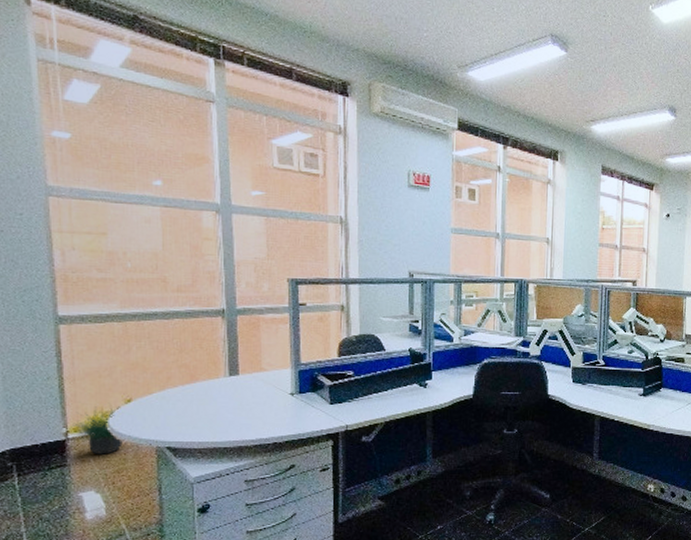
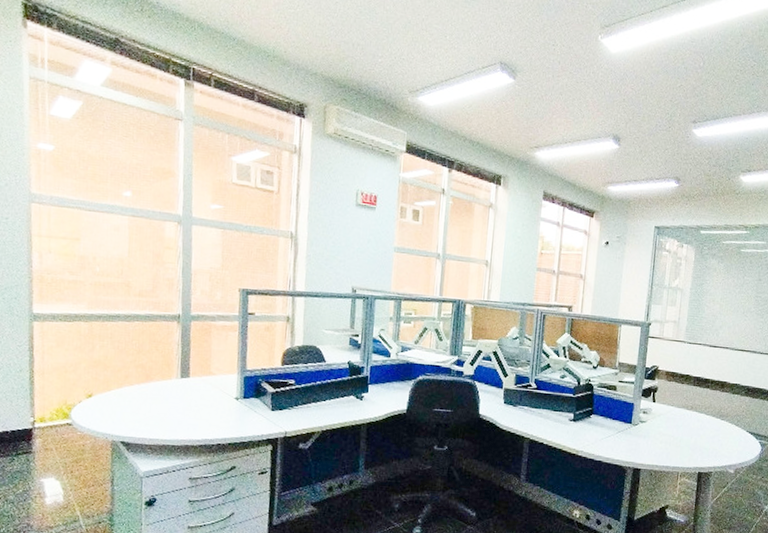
potted plant: present [72,406,123,454] -> none [39,399,82,445]

